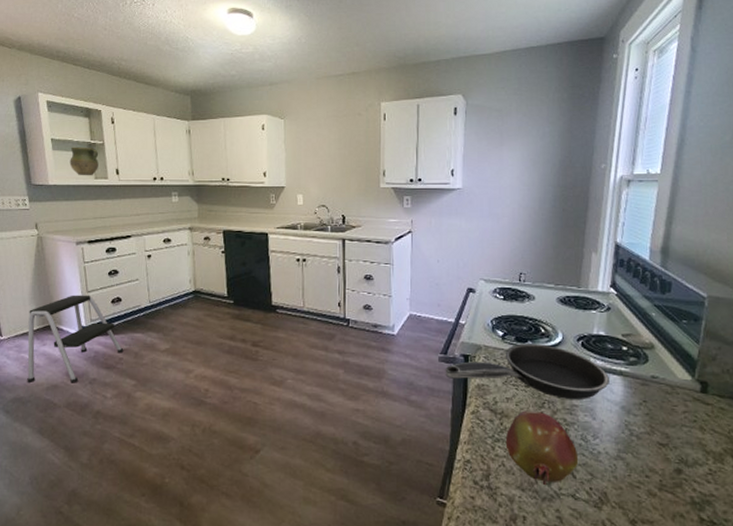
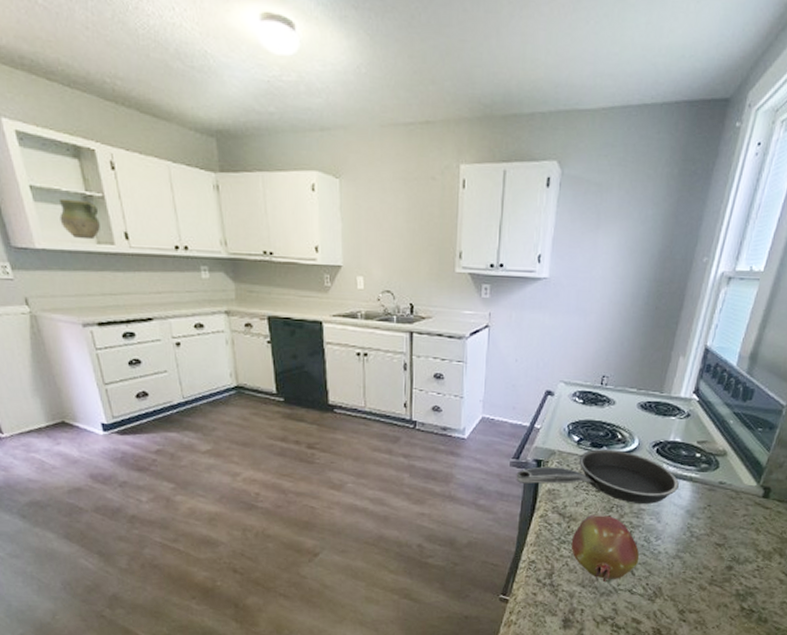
step stool: present [27,295,124,383] -> none [33,387,157,486]

